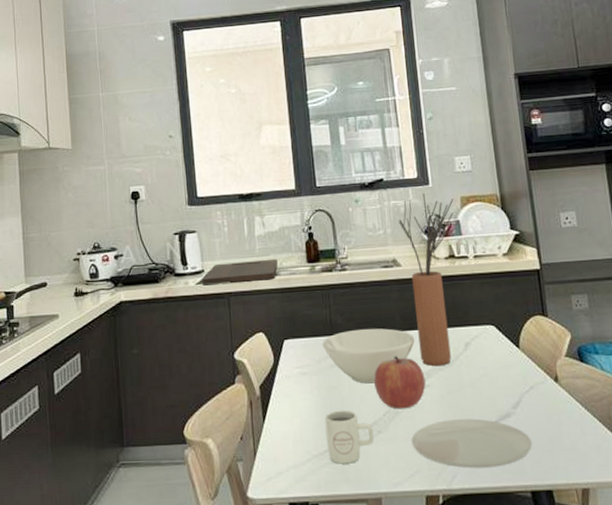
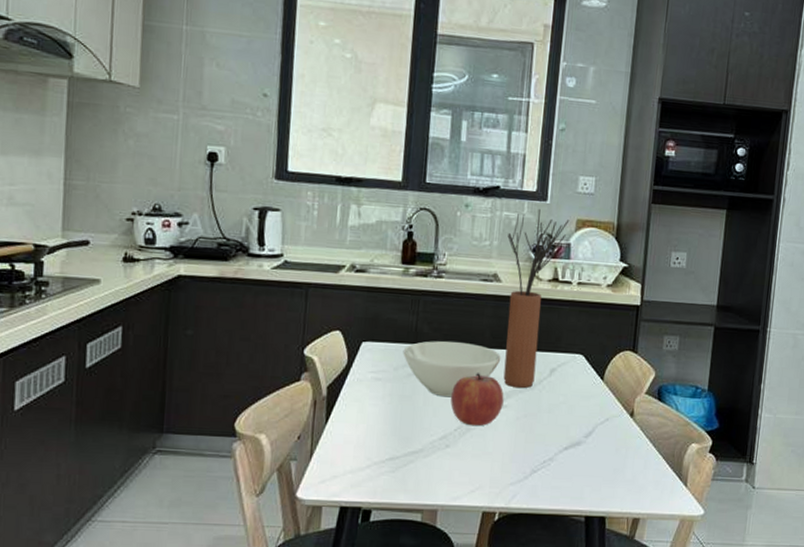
cutting board: present [202,258,278,286] -> none [279,249,369,276]
mug: present [324,410,375,464] -> none [390,420,442,474]
plate: present [411,418,532,468] -> none [478,441,596,491]

